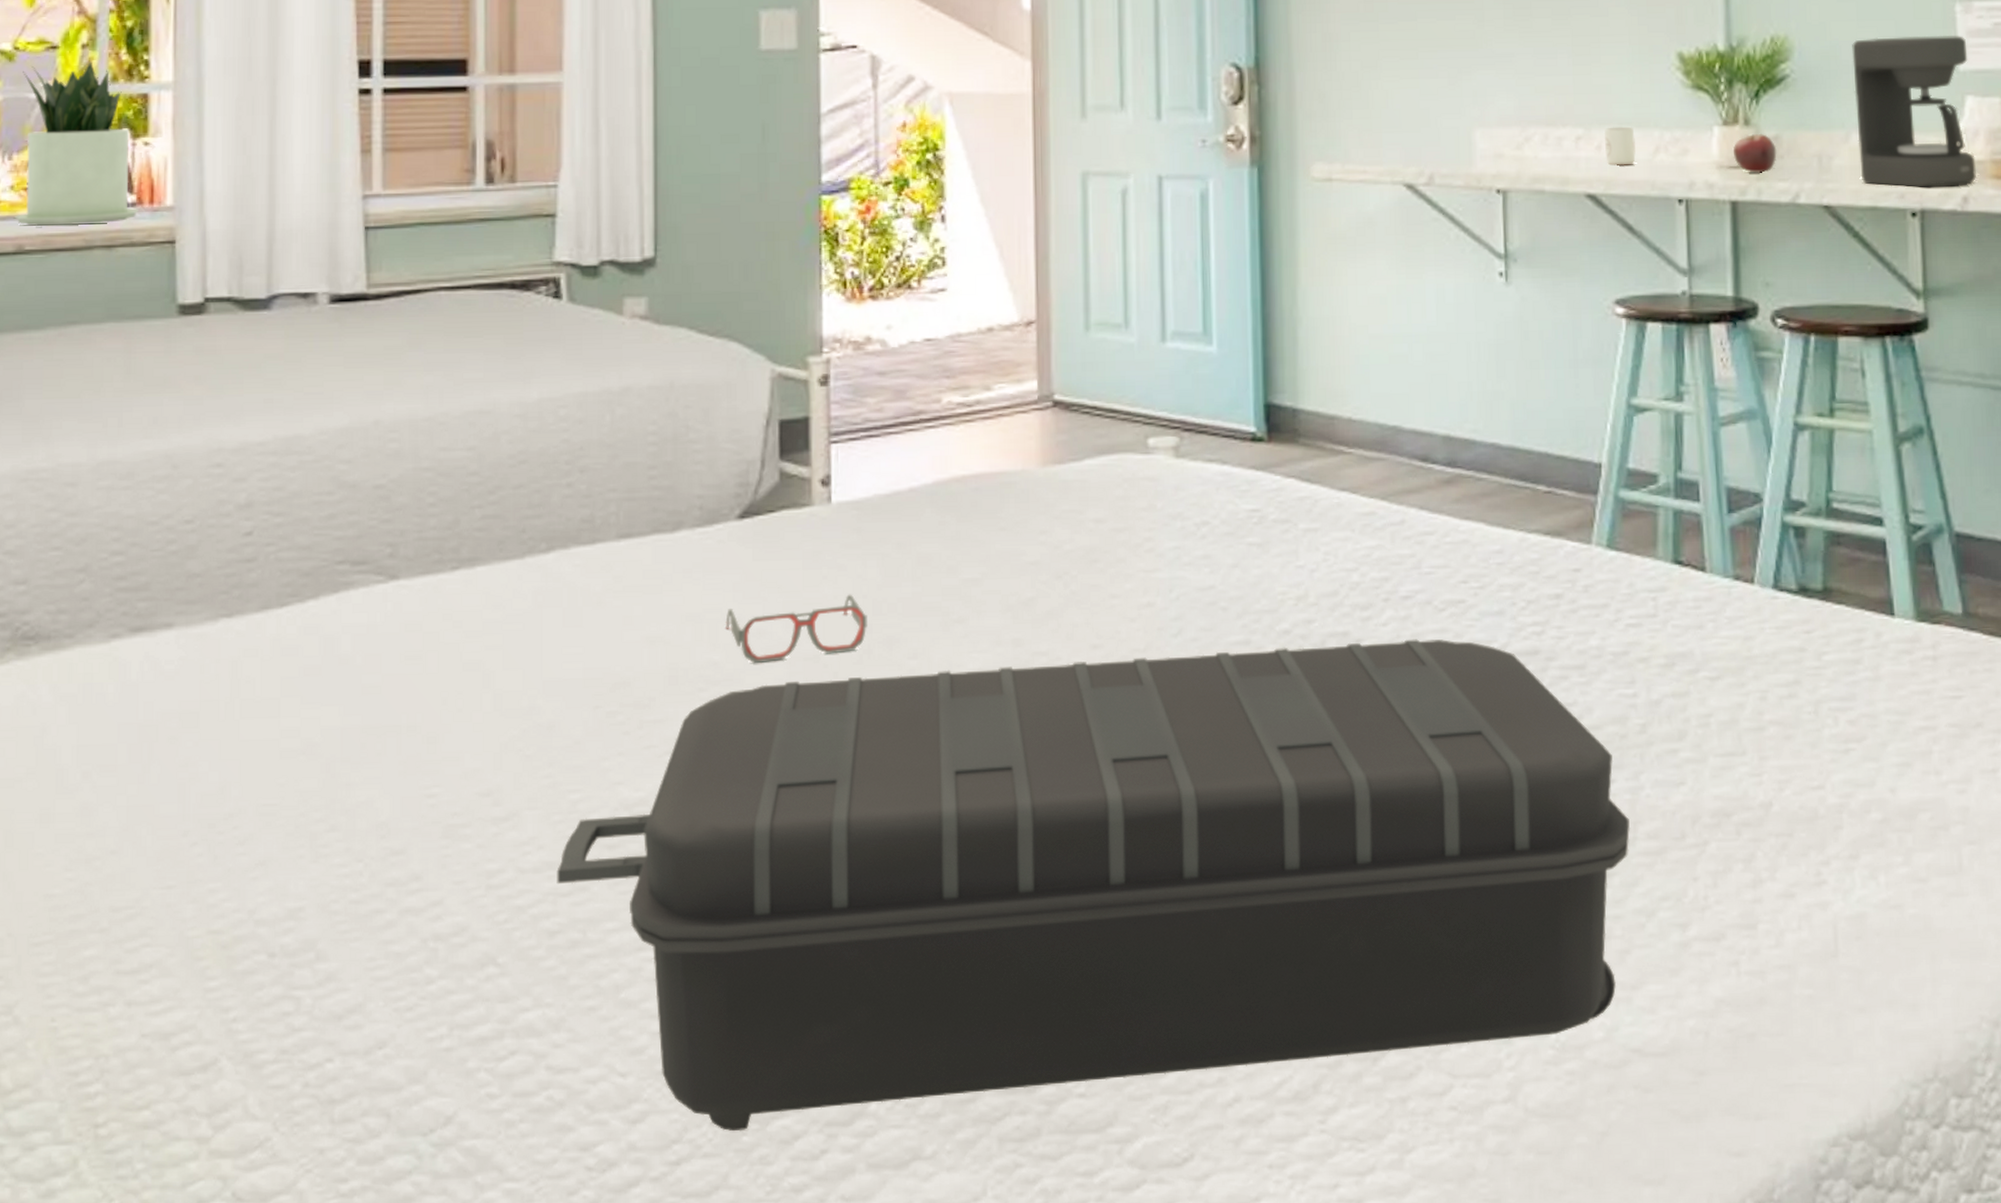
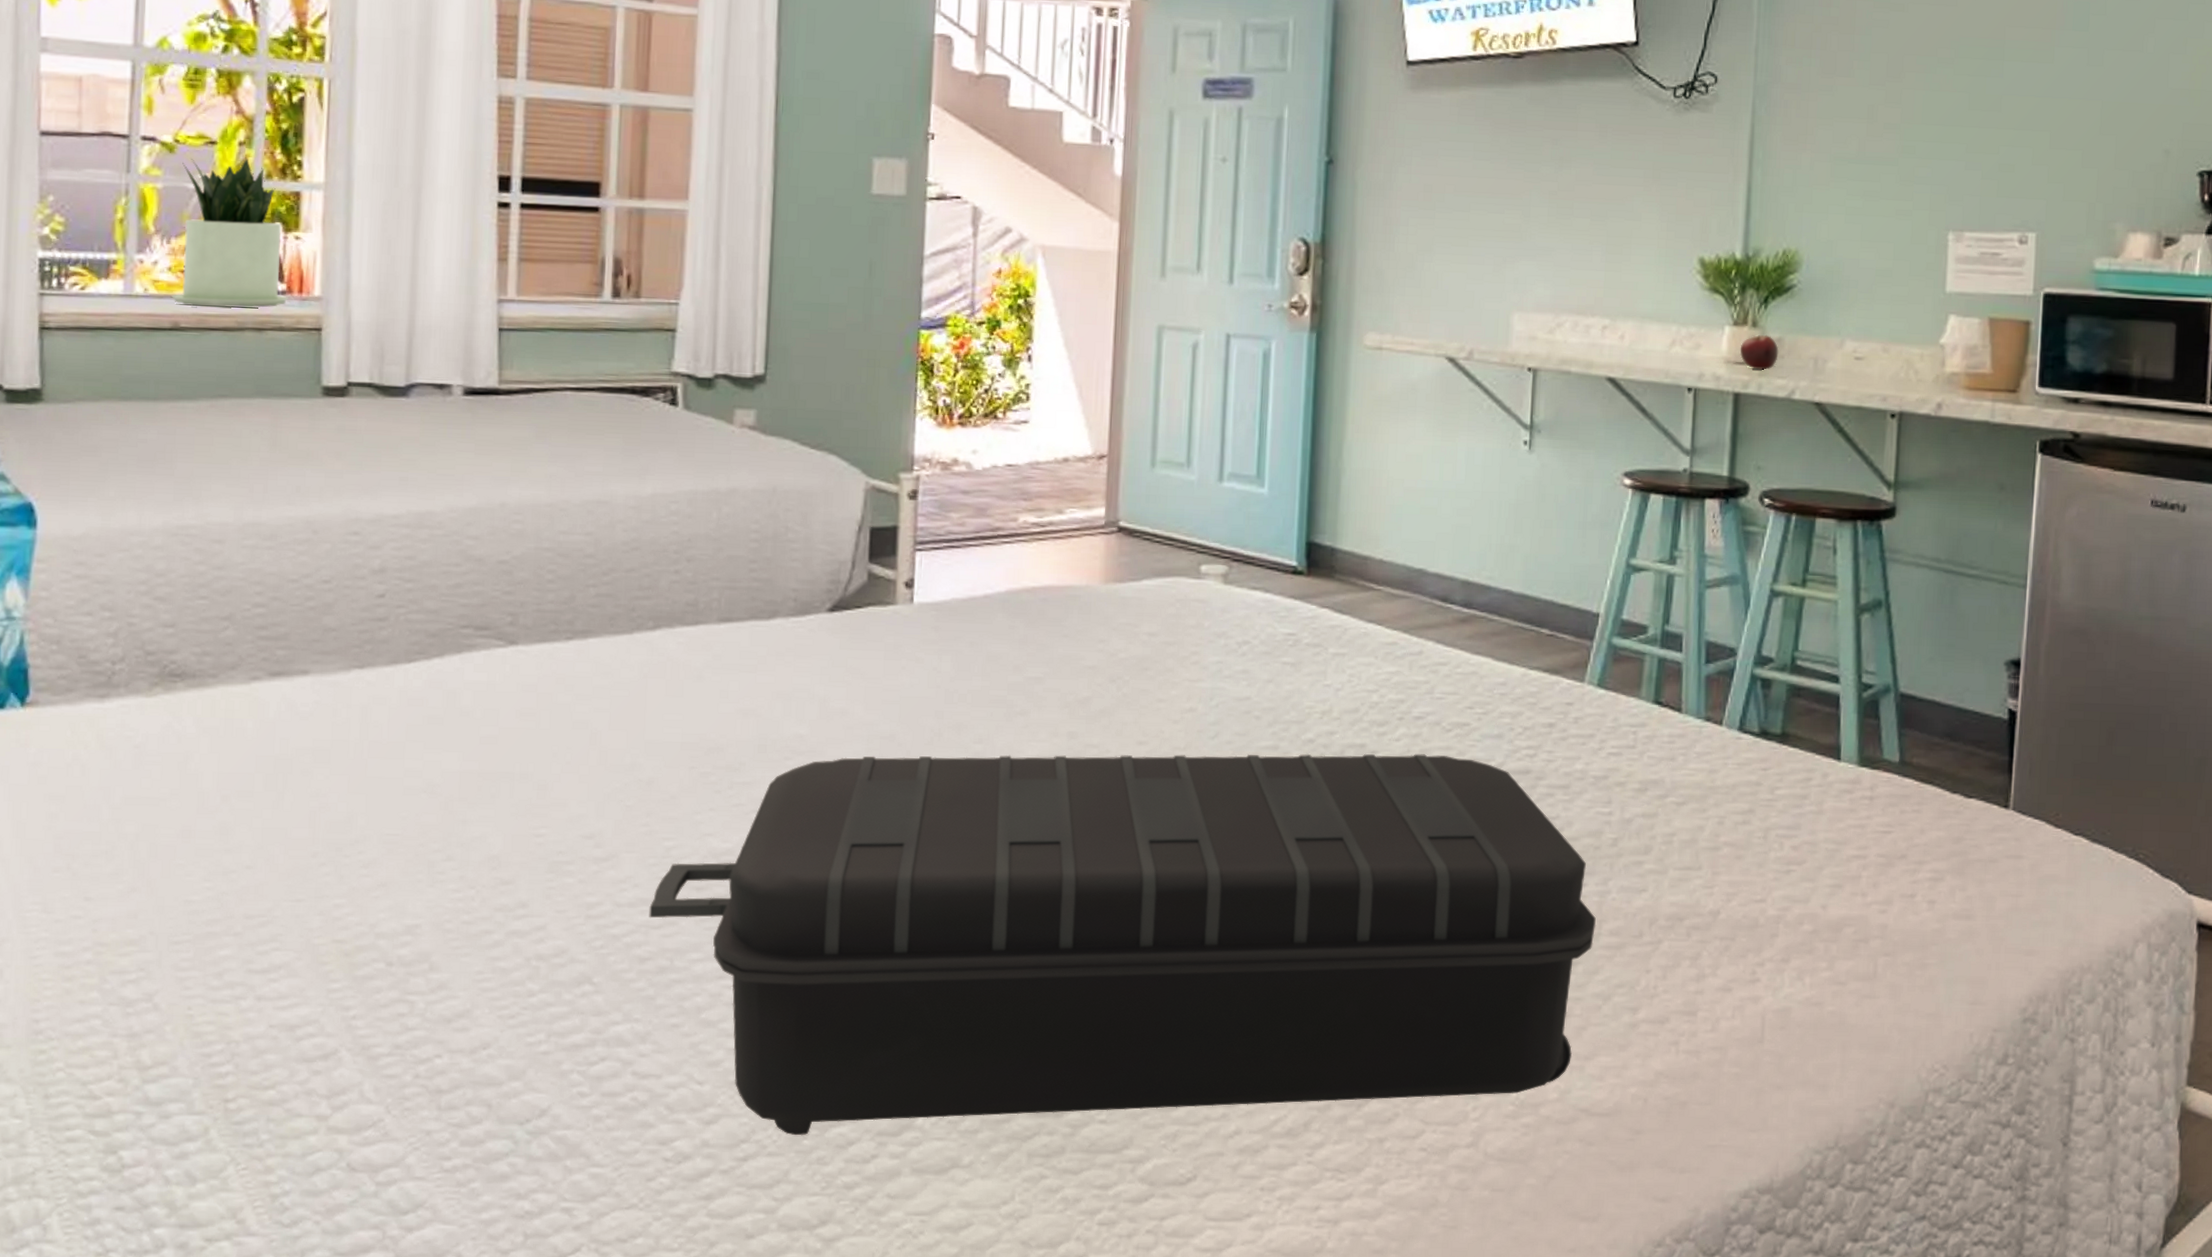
spectacles: present [725,594,868,664] -> none [812,684,940,739]
mug: present [1605,126,1636,167] -> none [1627,319,1655,355]
coffee maker: present [1852,36,1976,188] -> none [1850,257,1955,394]

